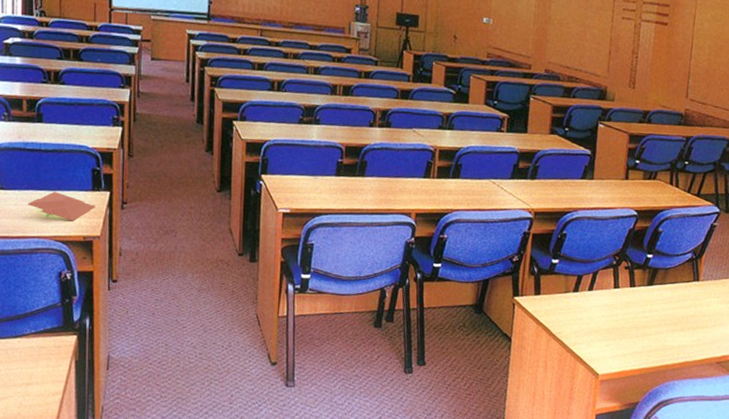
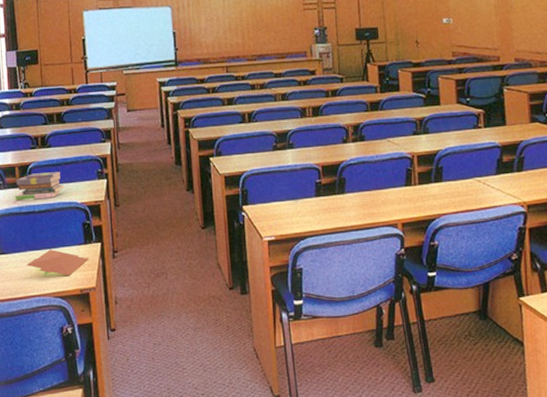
books: none [20,109,75,138] -> present [14,172,64,201]

